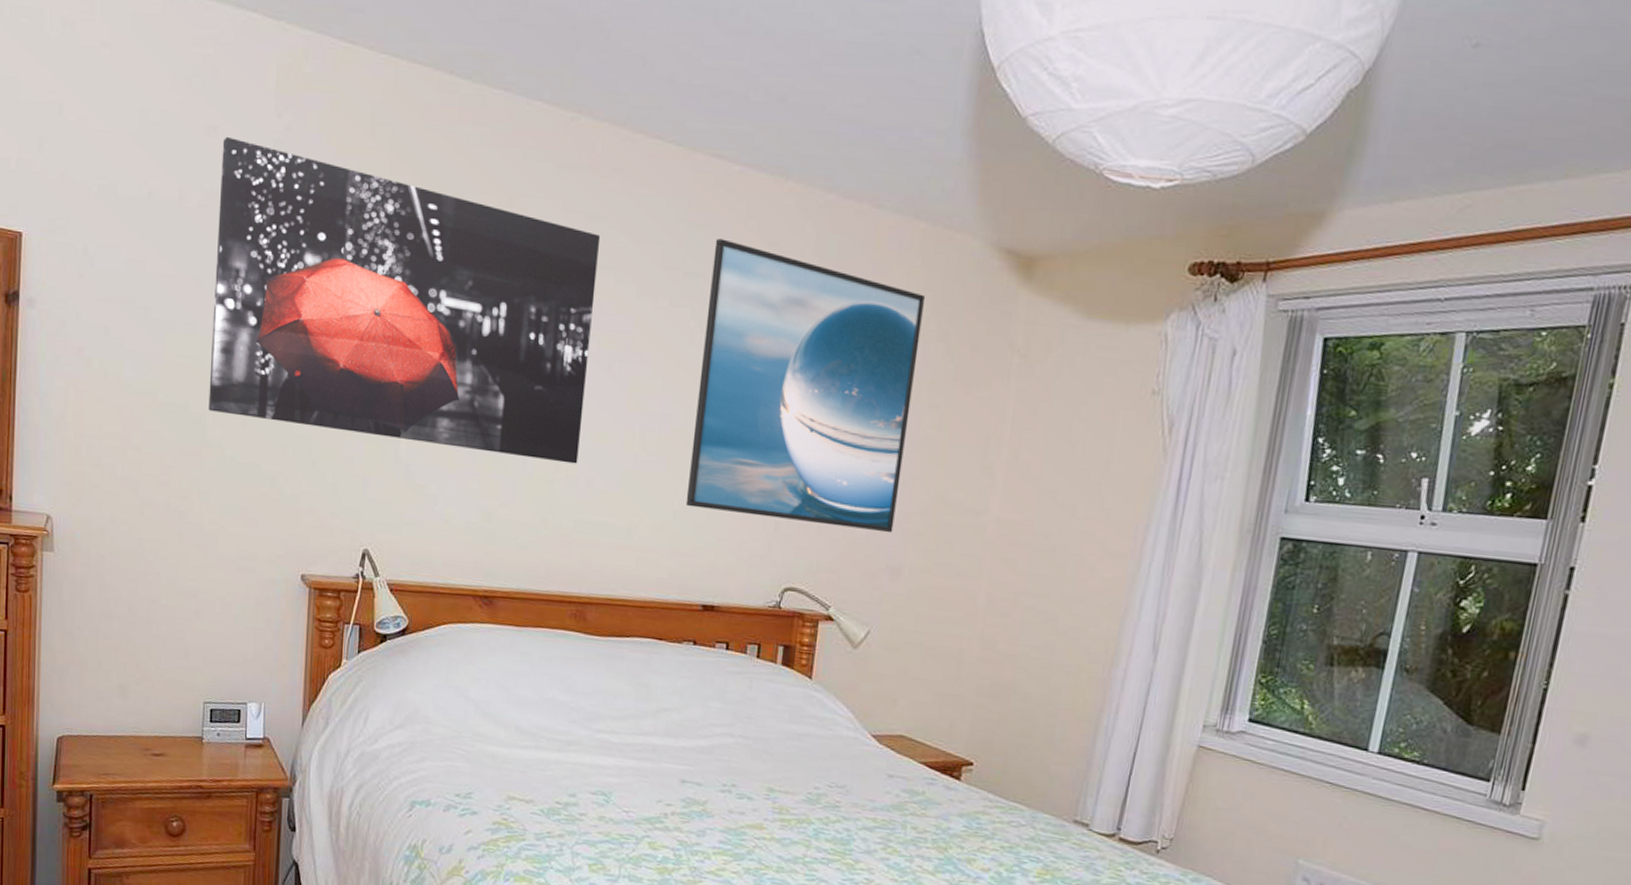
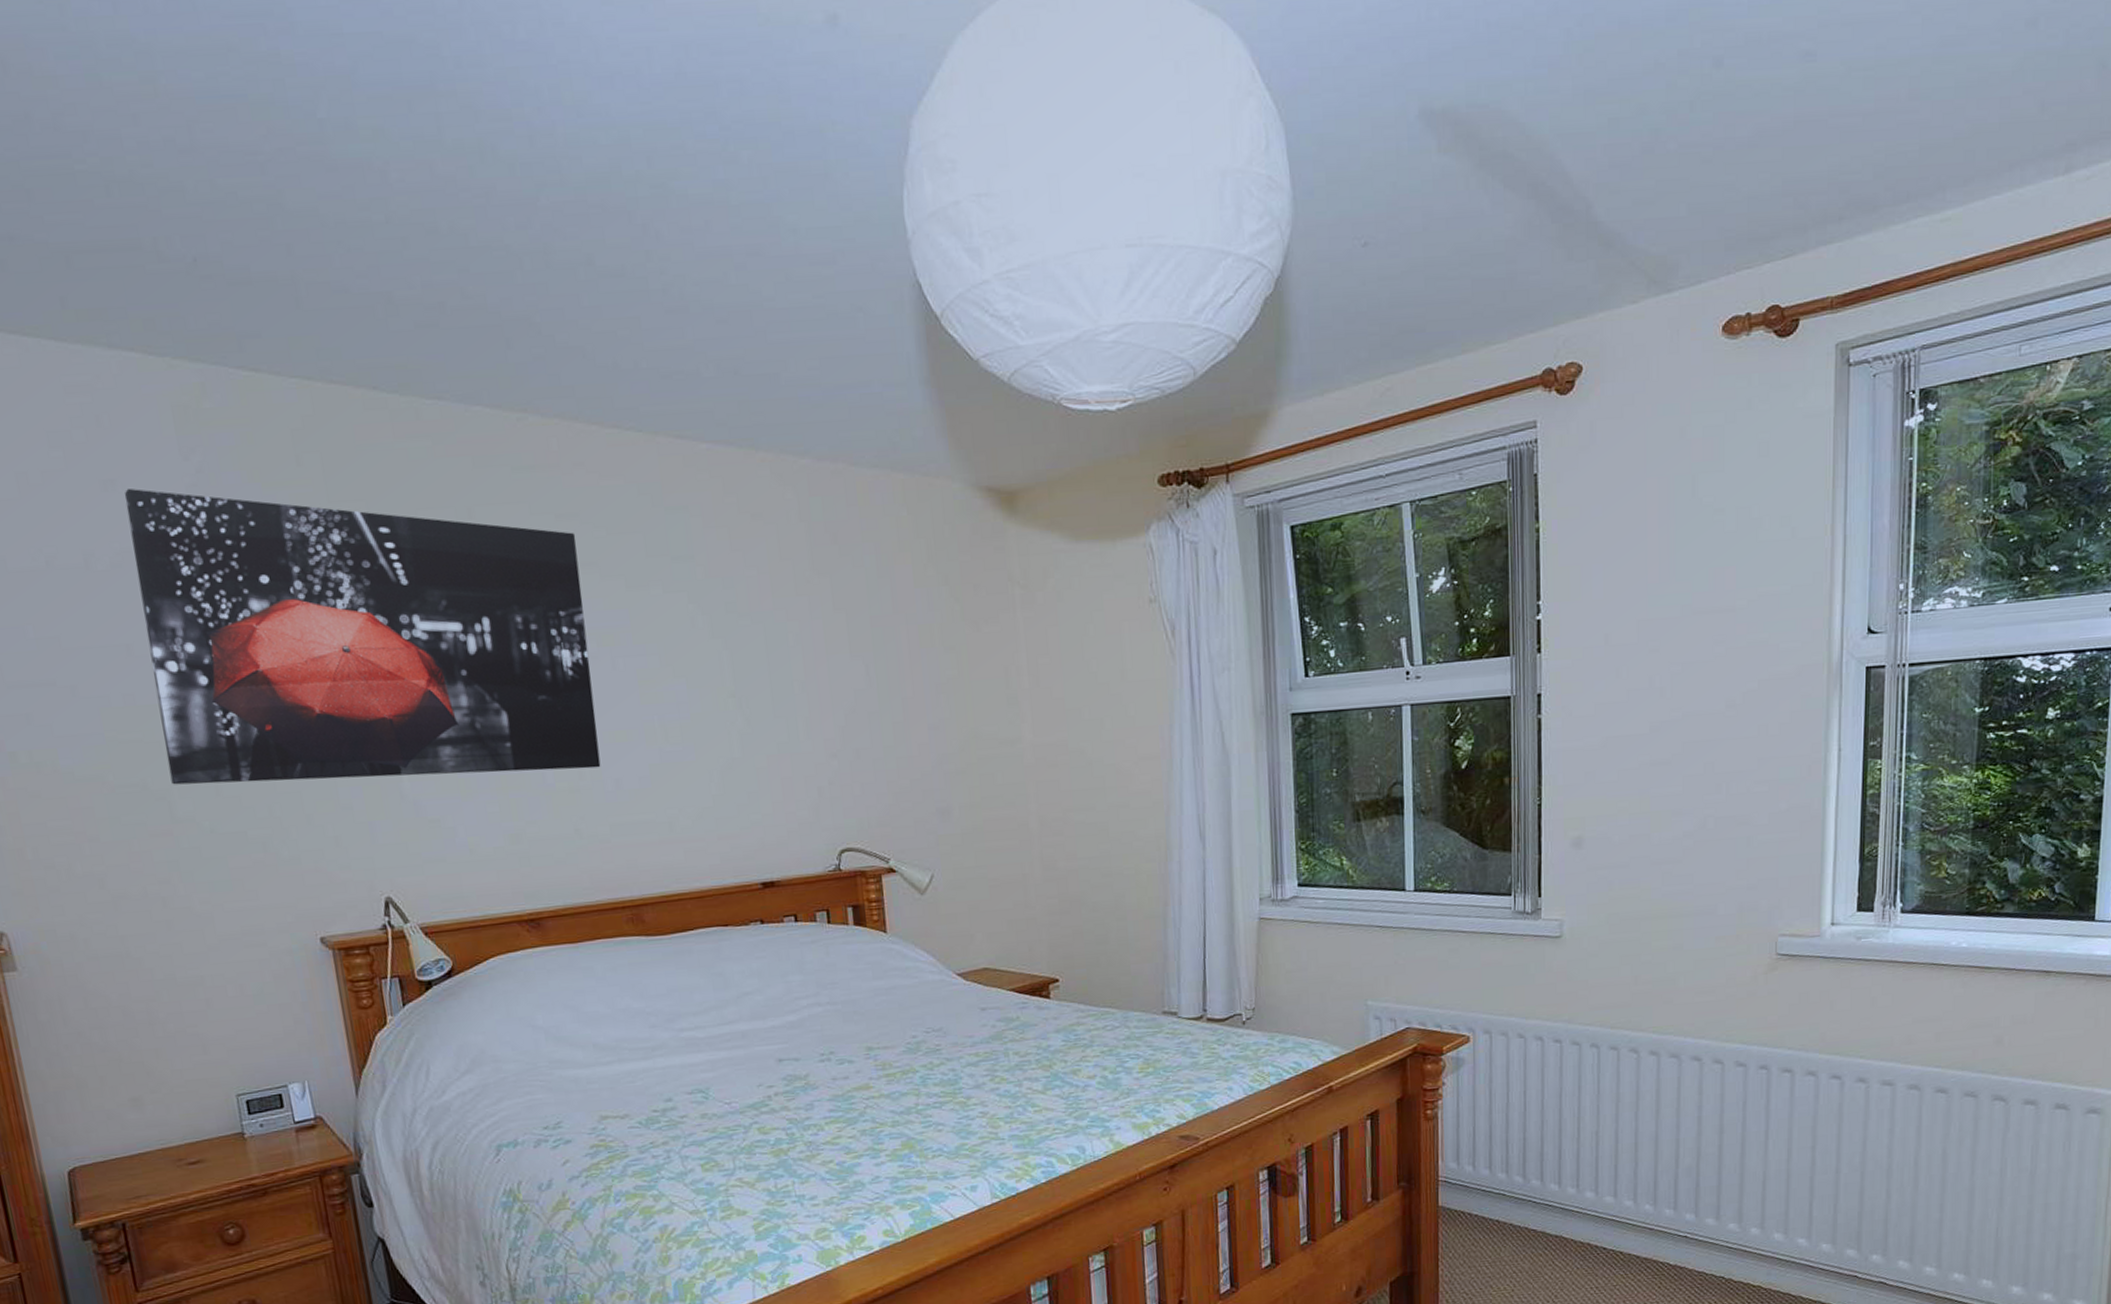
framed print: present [685,238,925,533] -> none [696,518,935,789]

